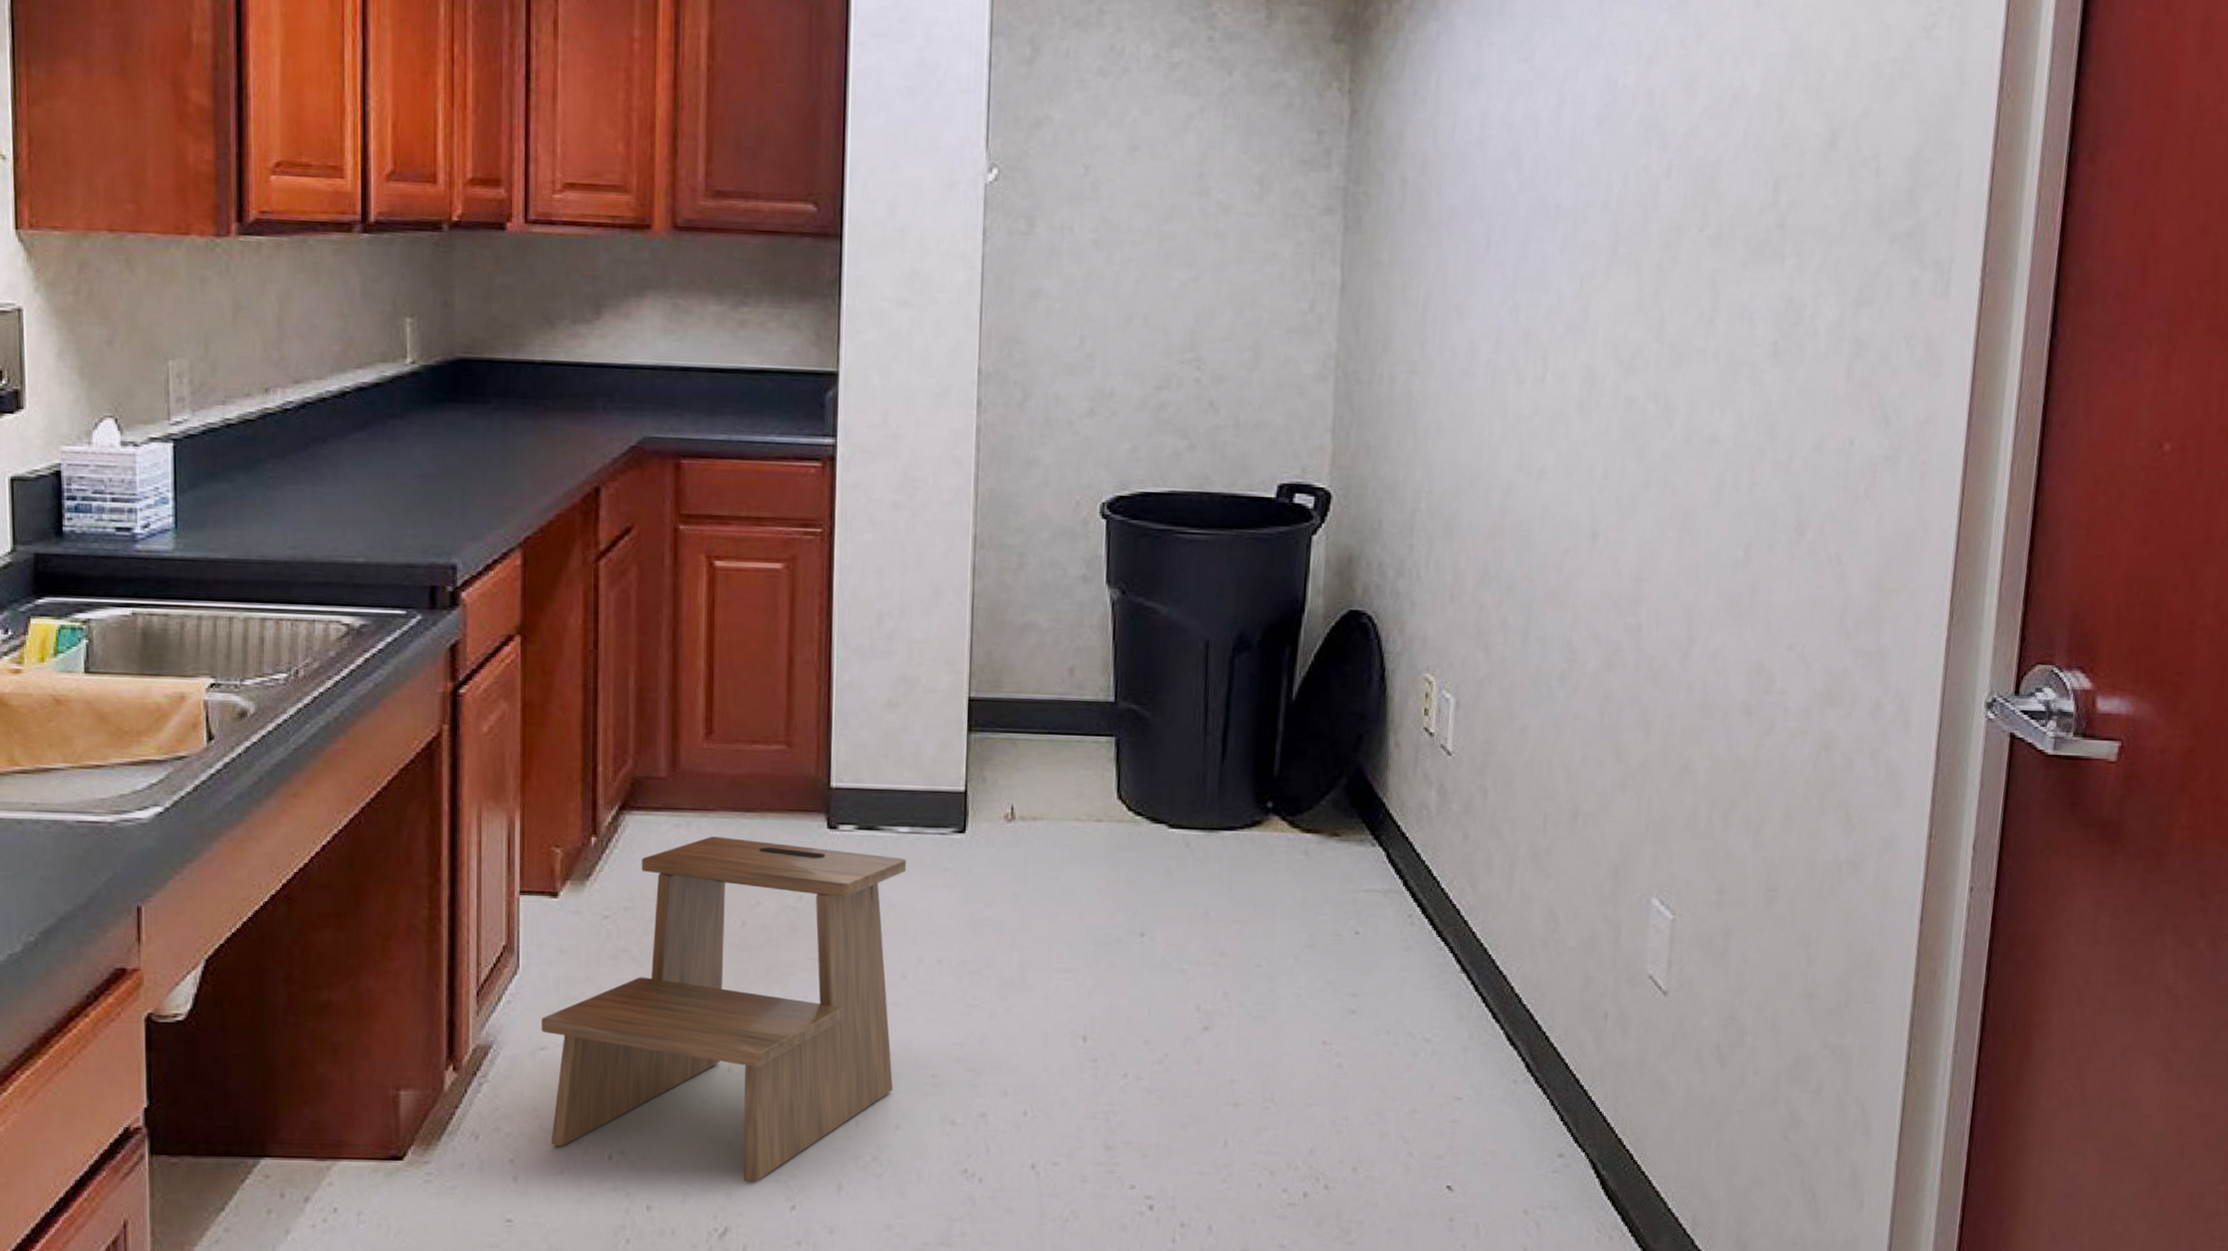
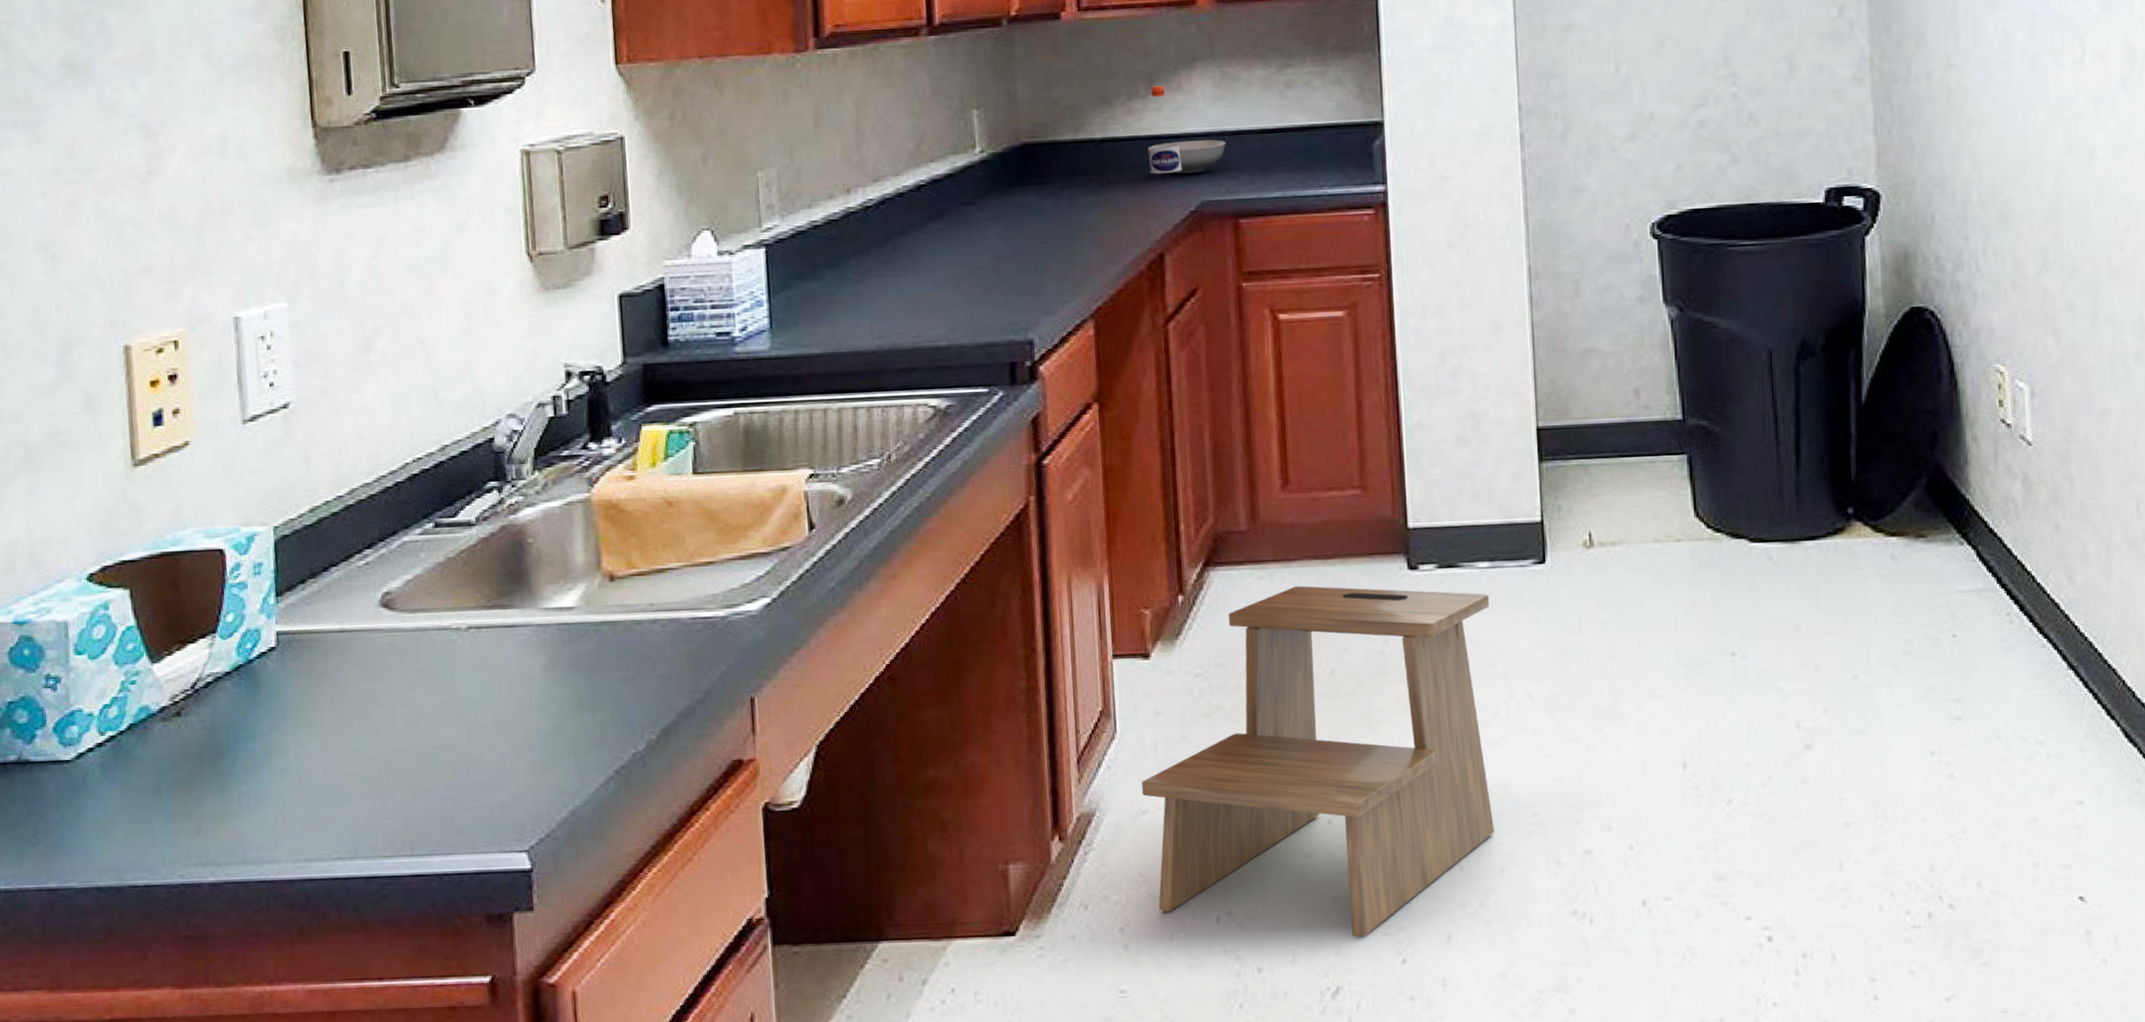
water bottle: none [590,311,625,404] -> present [1148,85,1182,174]
bowl: none [594,372,673,407] -> present [1151,139,1226,174]

